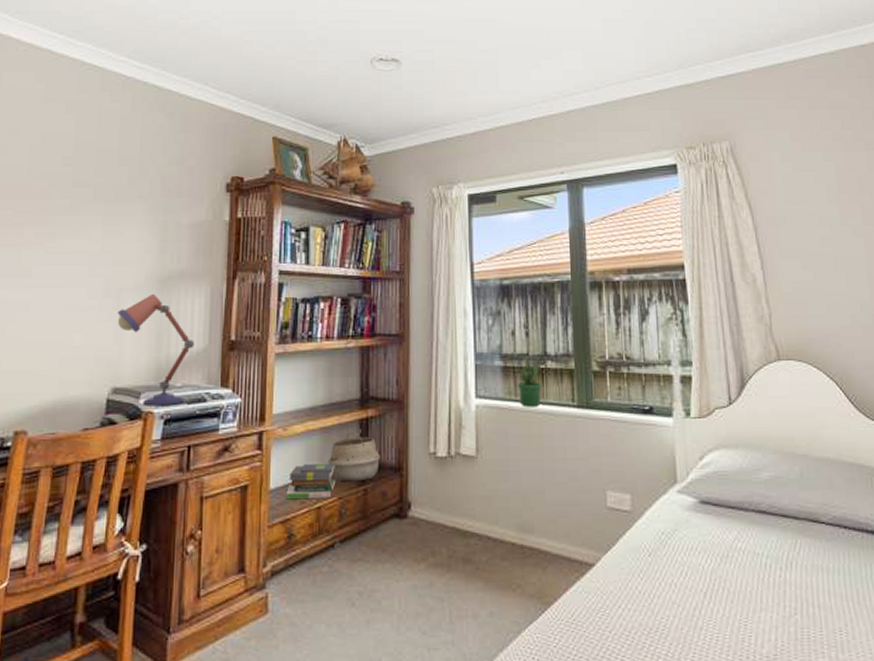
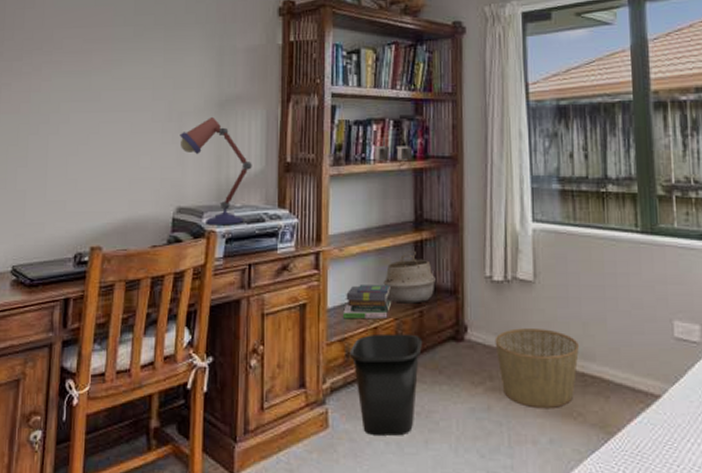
waste bin: none [291,513,367,618] -> present [349,333,423,436]
bookend: none [320,314,359,340] -> present [373,136,412,162]
basket: none [437,503,518,581] -> present [495,328,579,408]
planter: present [517,356,543,408] -> none [576,180,603,232]

